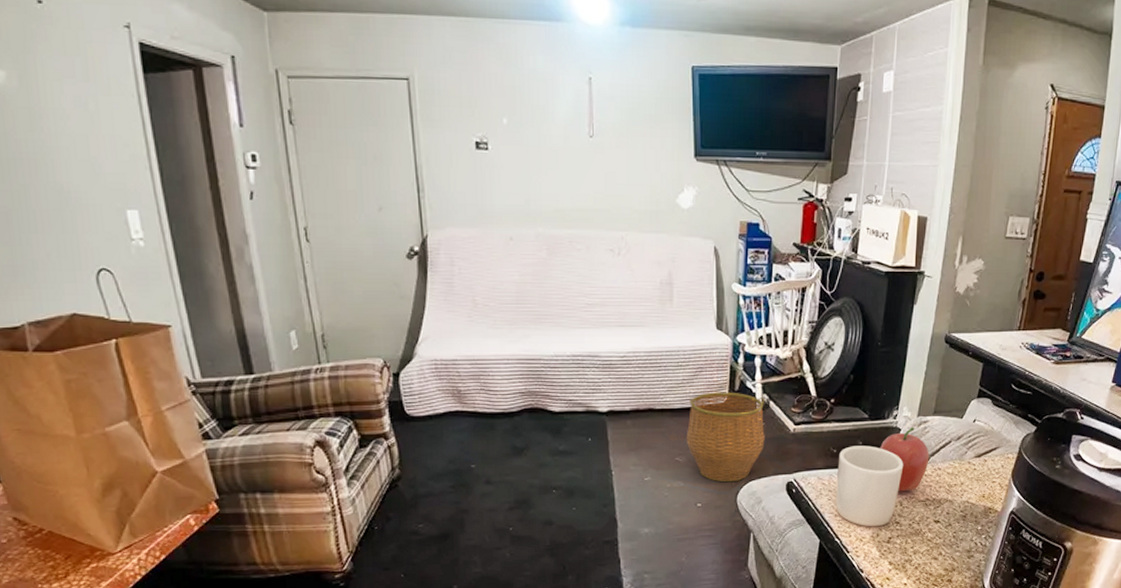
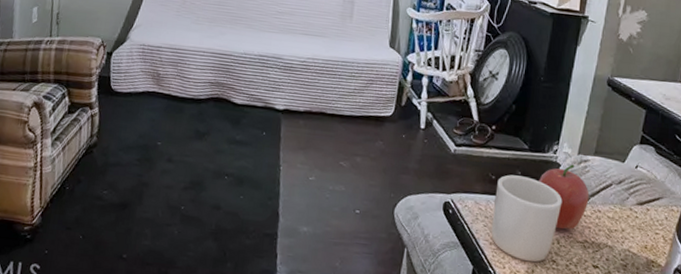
basket: present [686,392,765,483] -> none [351,104,428,194]

